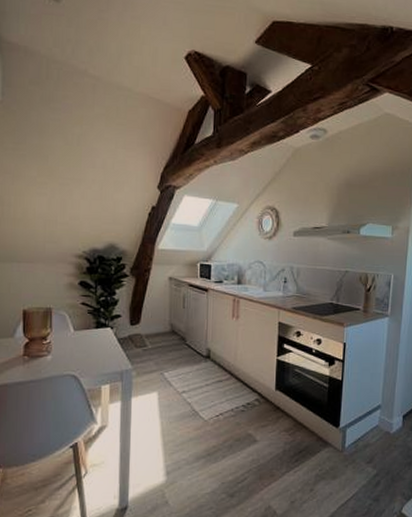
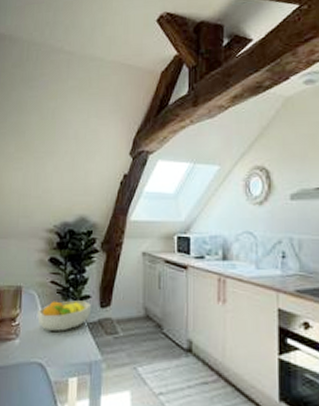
fruit bowl: none [69,319,122,347] -> present [37,300,92,332]

